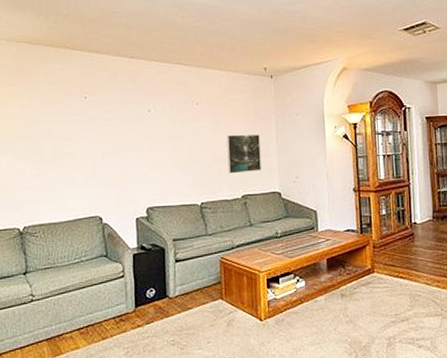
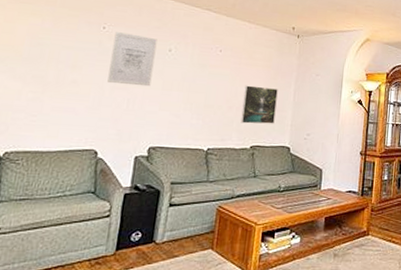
wall art: none [96,99,138,151] -> present [107,32,158,87]

